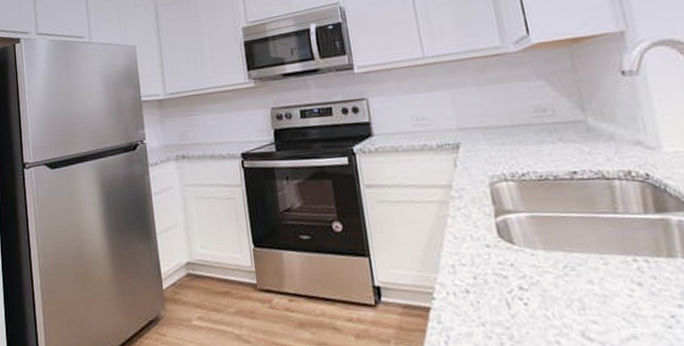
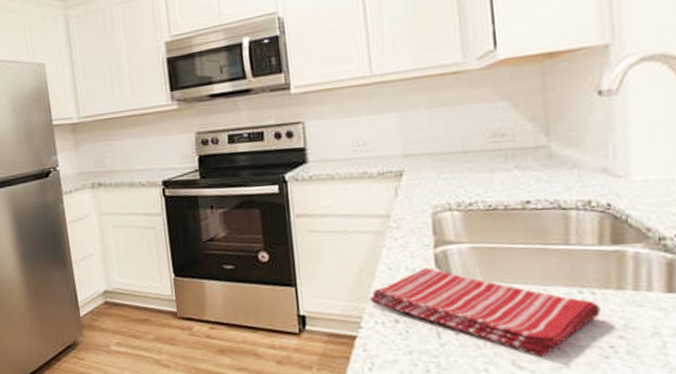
dish towel: none [439,236,658,328] -> present [369,267,601,357]

